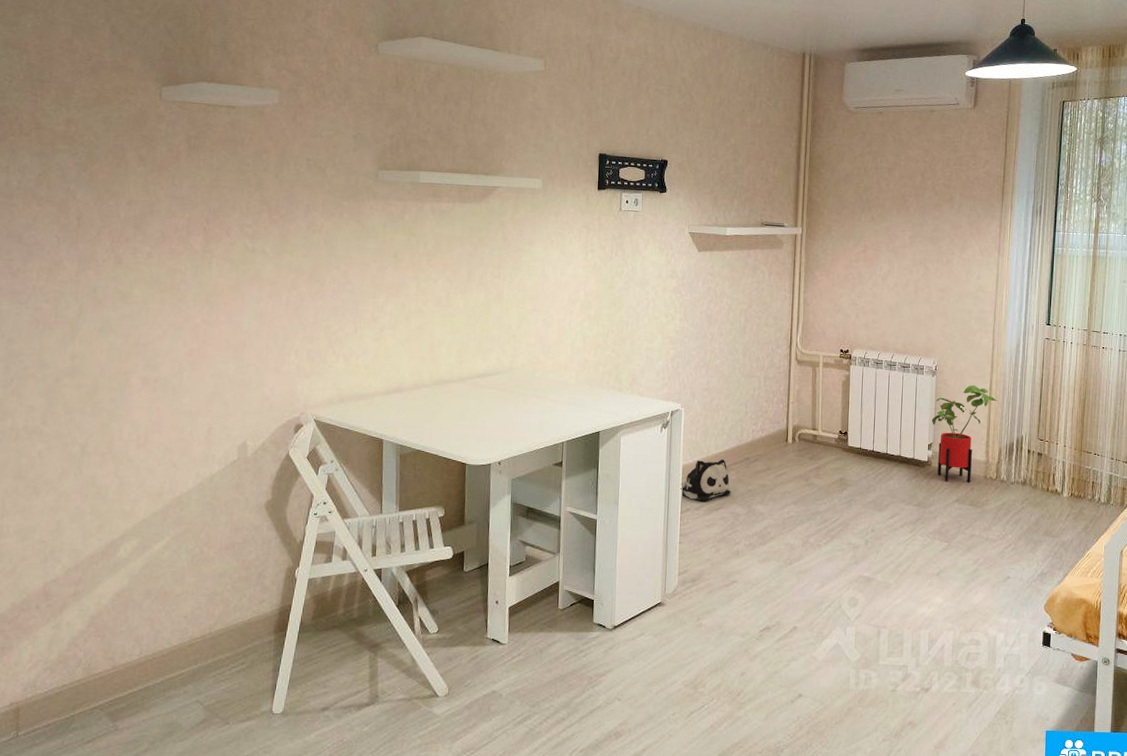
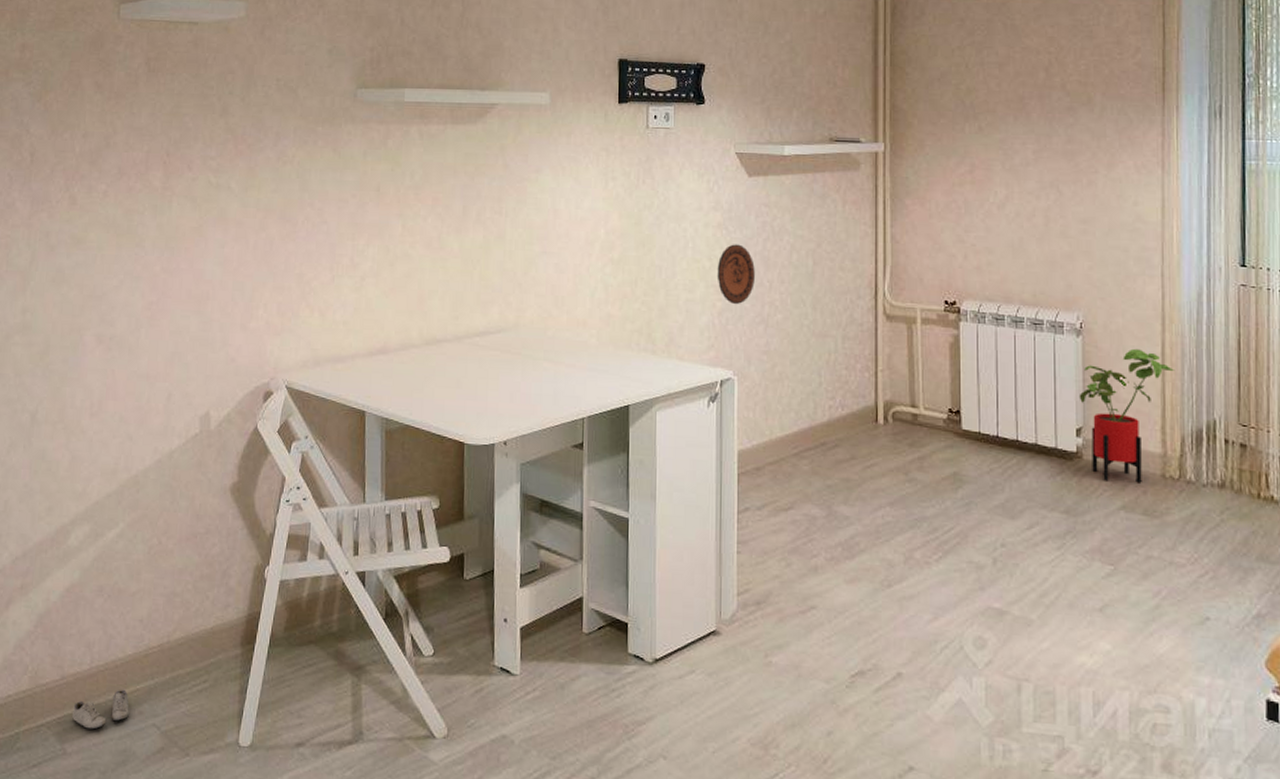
sneaker: none [123,674,176,708] -> present [72,689,130,730]
decorative plate: none [671,305,701,353] -> present [717,244,755,305]
plush toy: present [680,459,731,501] -> none [736,444,804,499]

